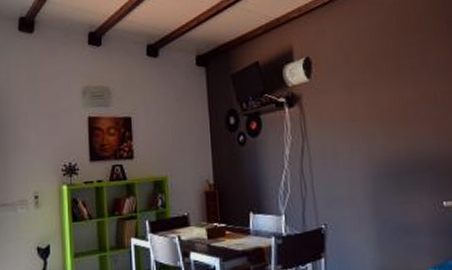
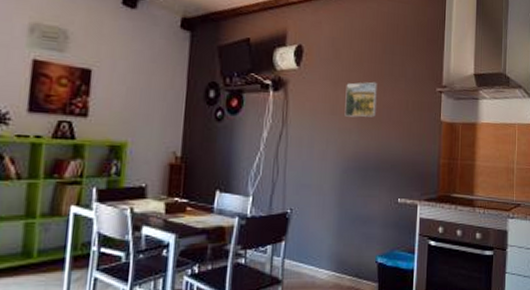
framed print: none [362,79,400,121] -> present [344,81,377,118]

